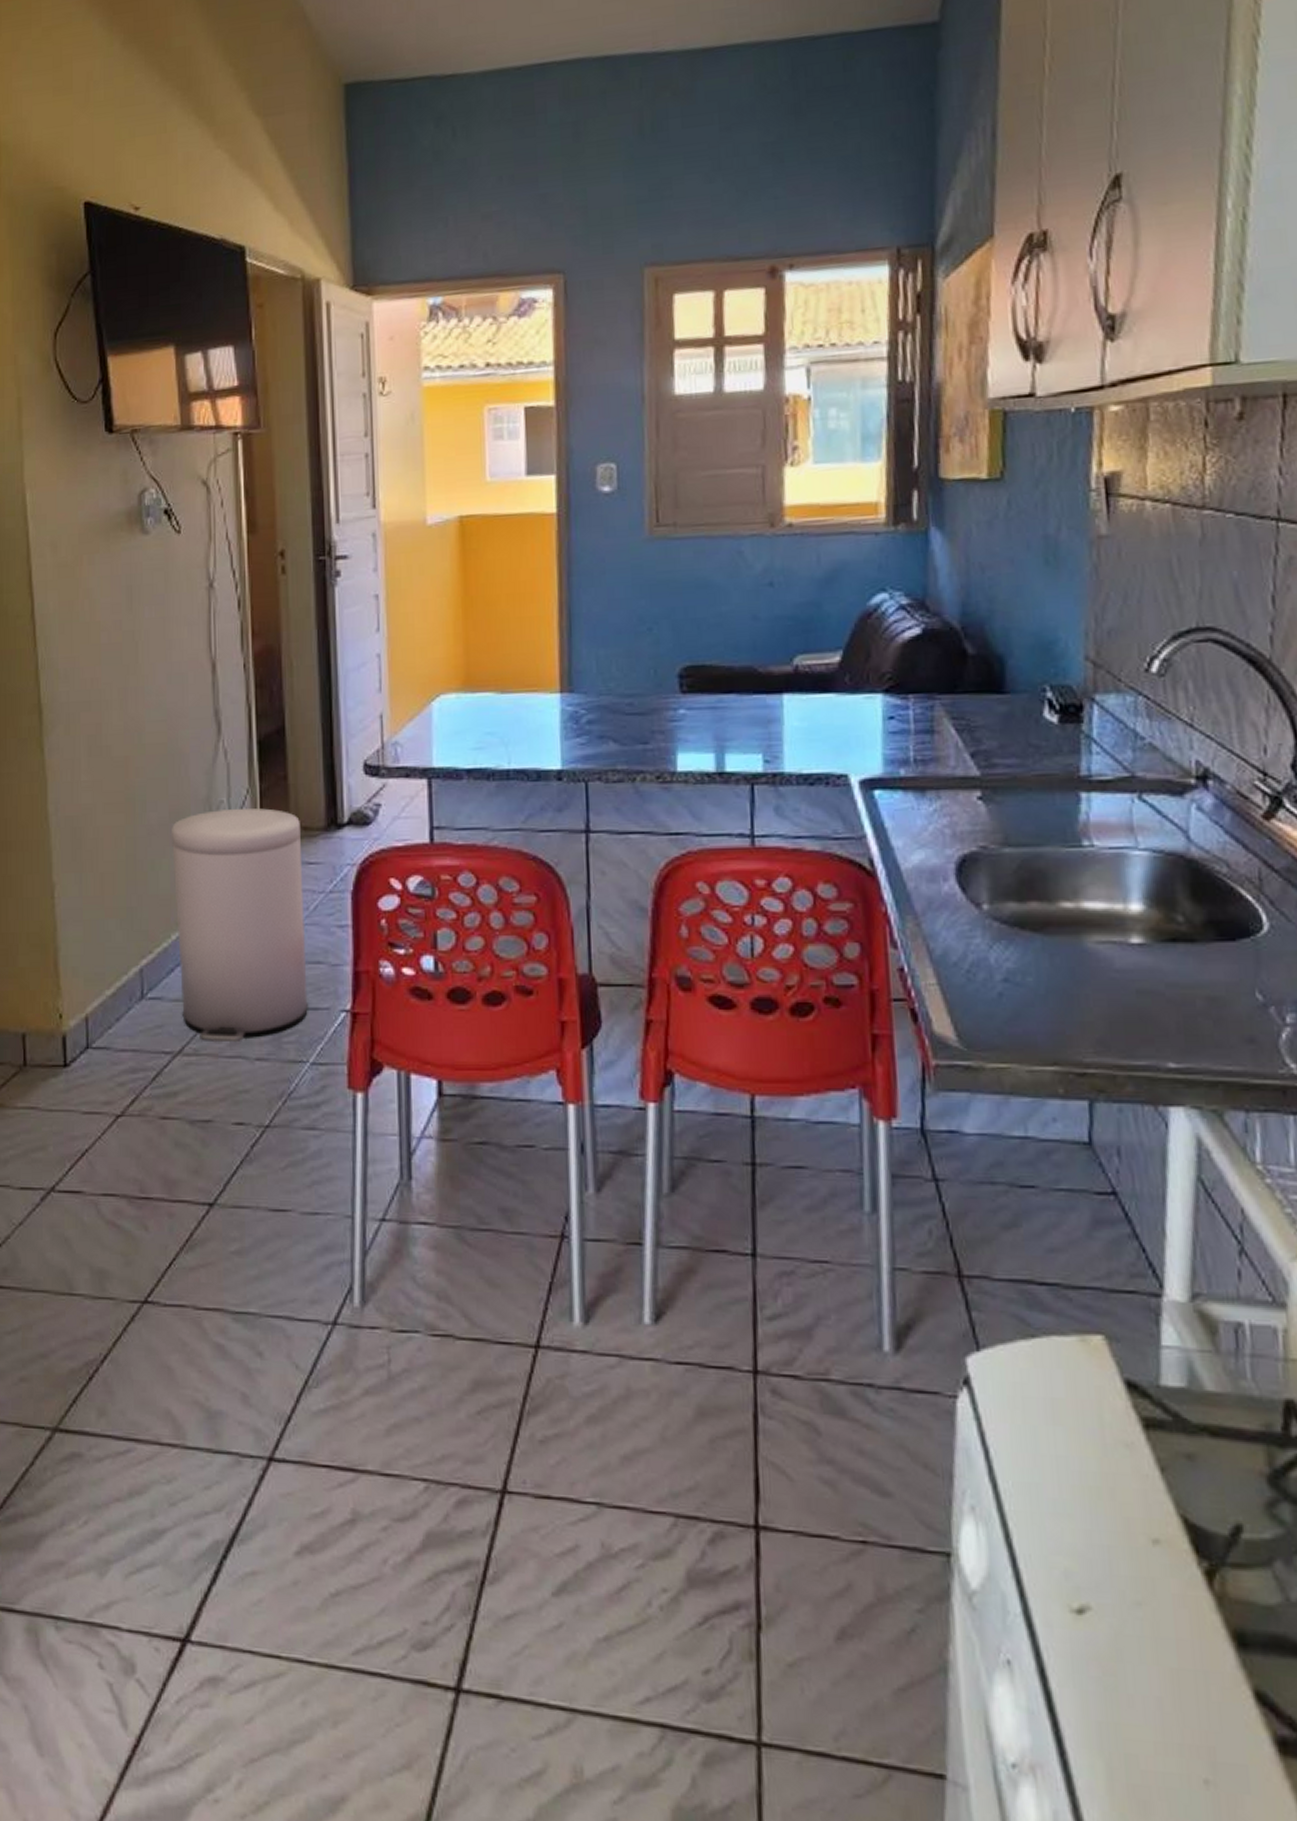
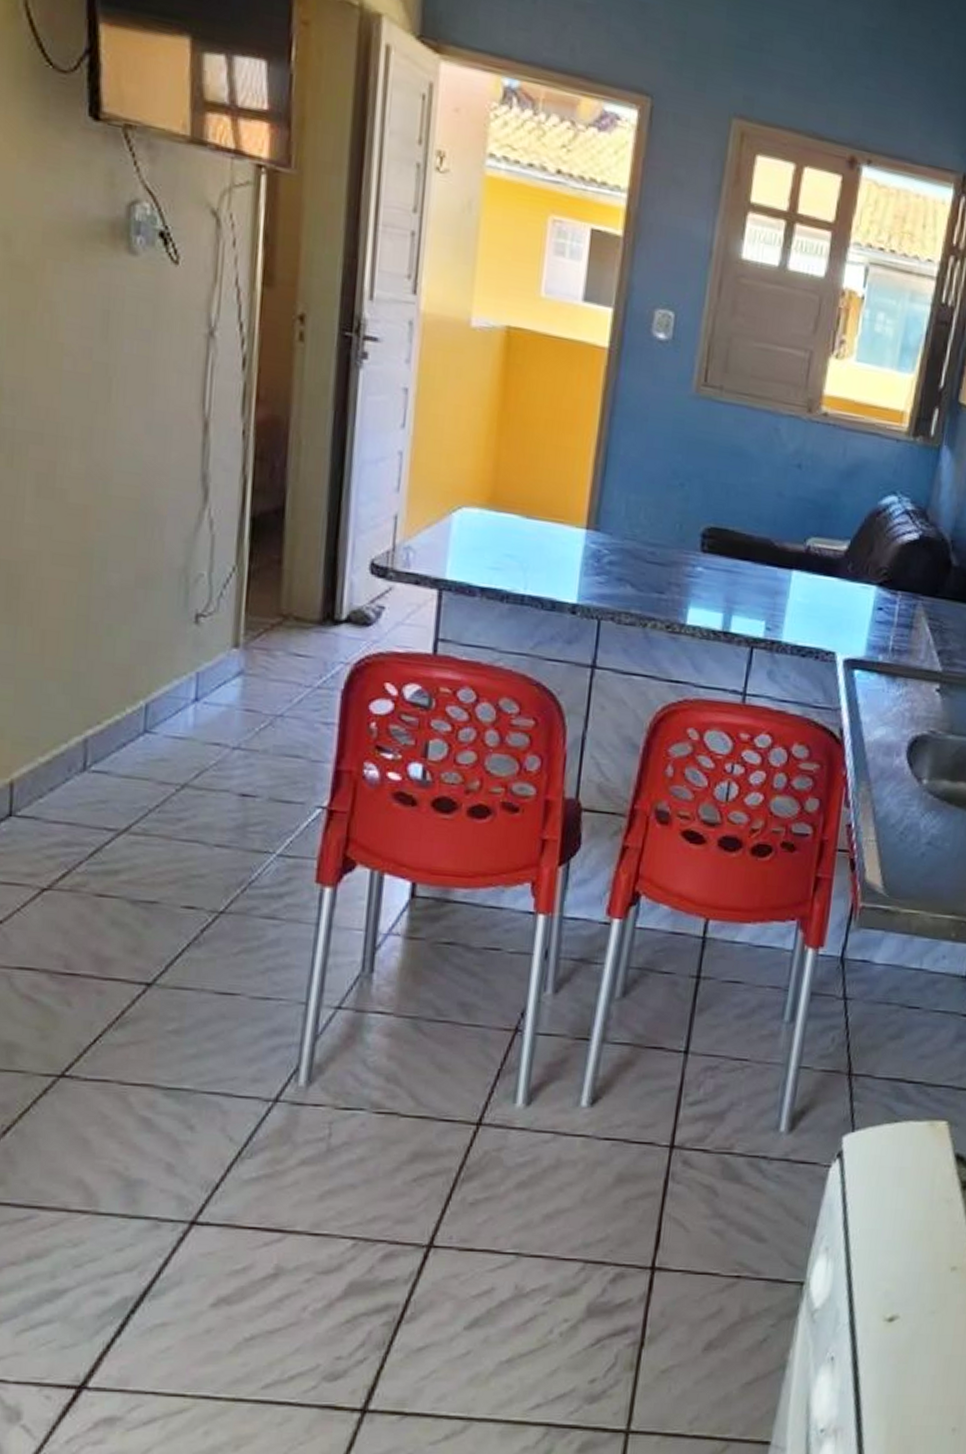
pedal bin: present [171,808,308,1043] -> none [132,582,292,827]

